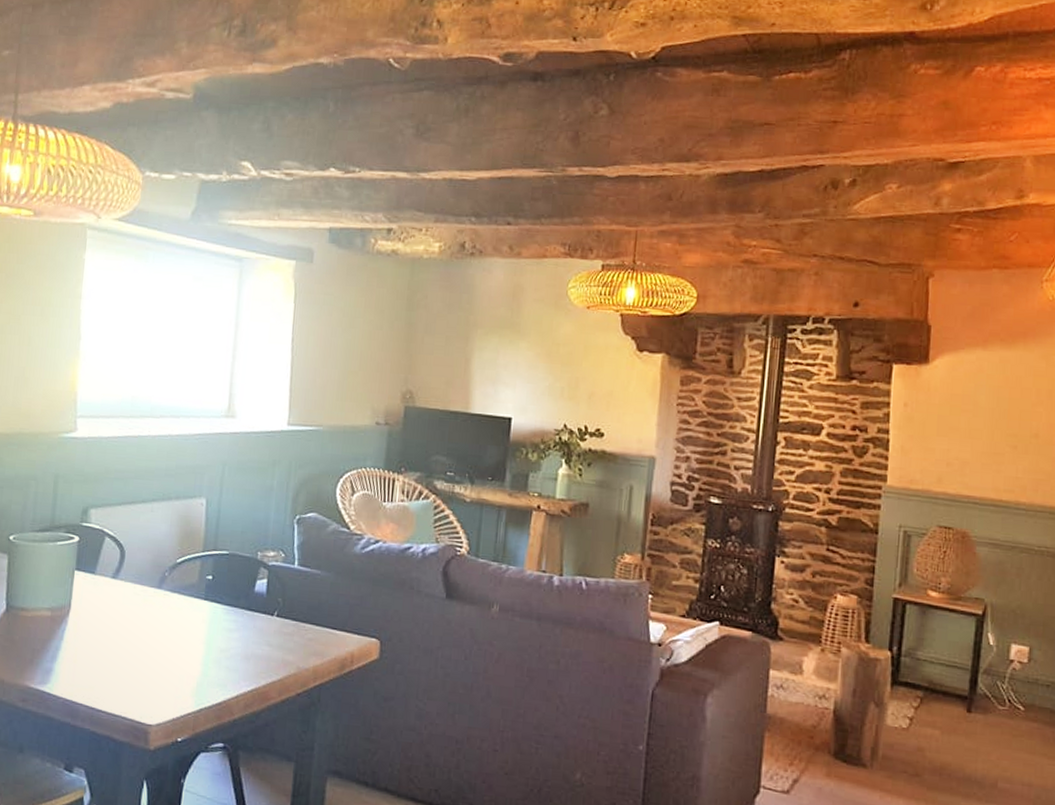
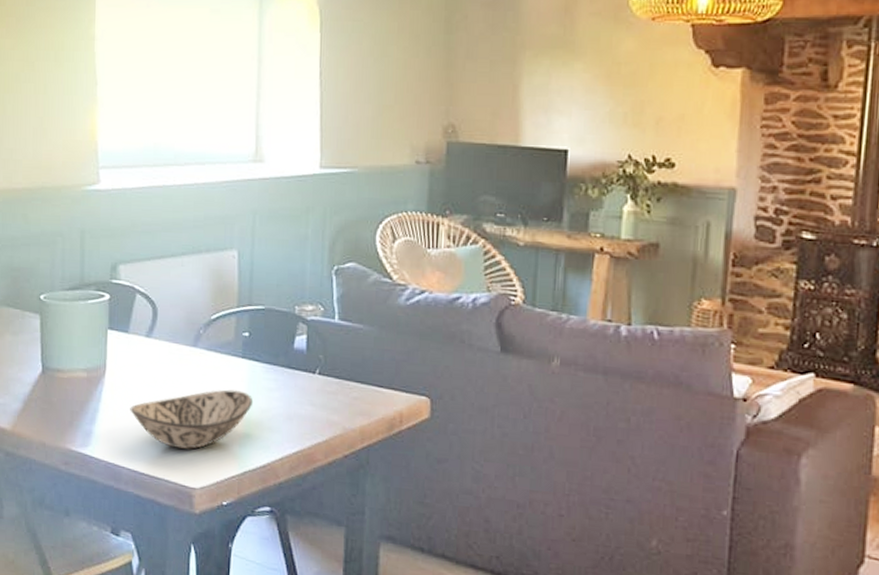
decorative bowl: none [91,629,213,687] -> present [130,389,254,449]

